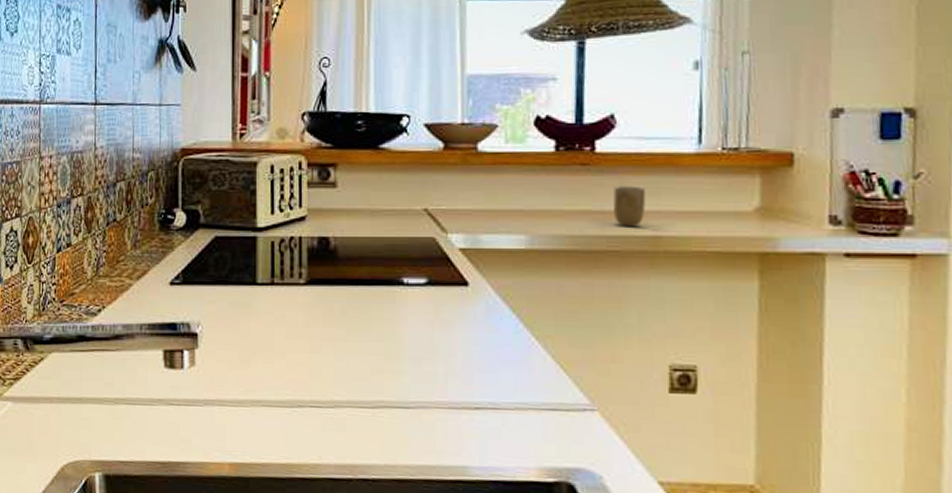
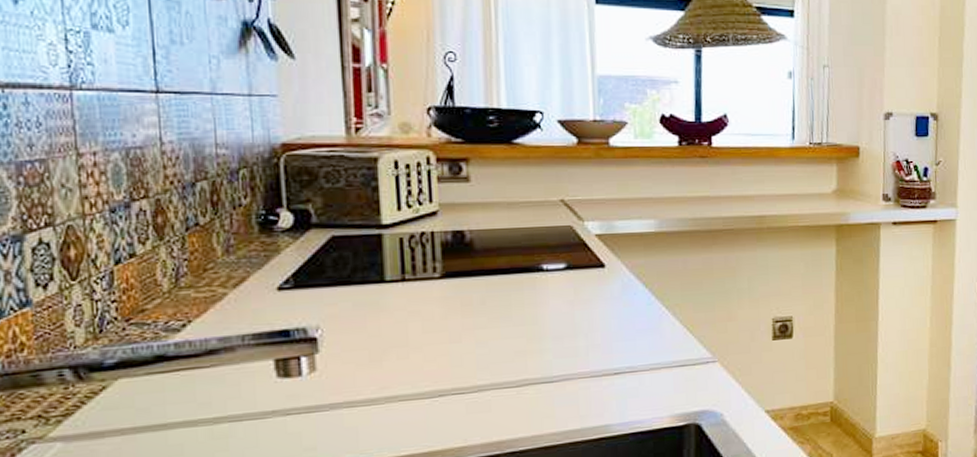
cup: present [613,186,646,227] -> none [727,174,753,209]

